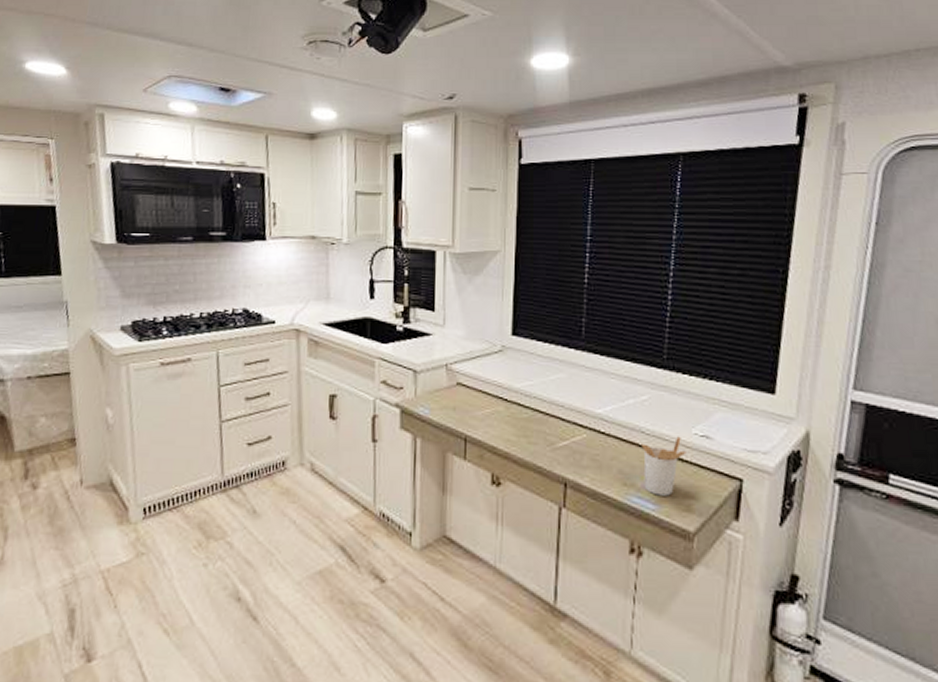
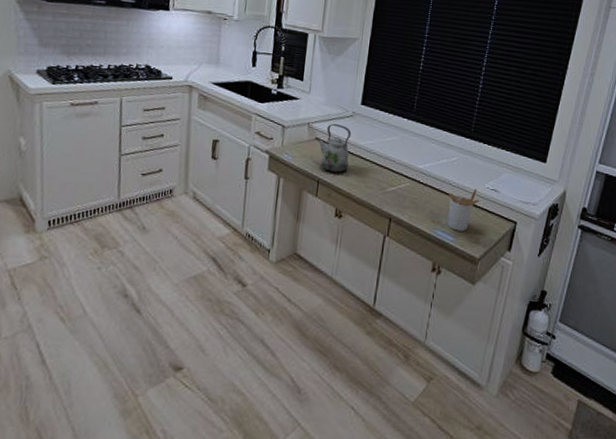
kettle: none [459,362,503,427] -> present [317,123,352,173]

